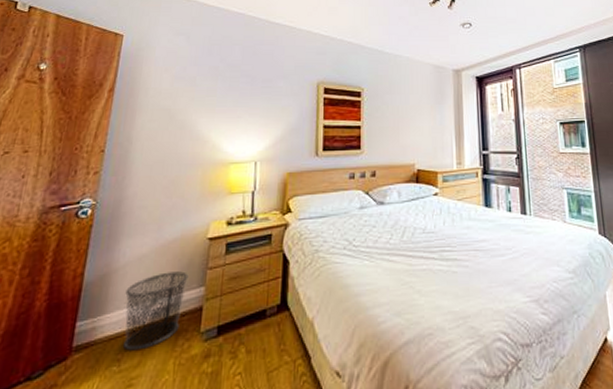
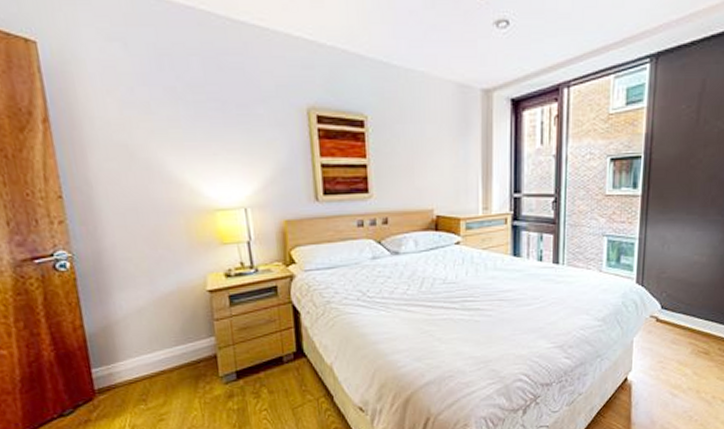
waste bin: present [123,271,189,351] -> none [133,323,197,393]

